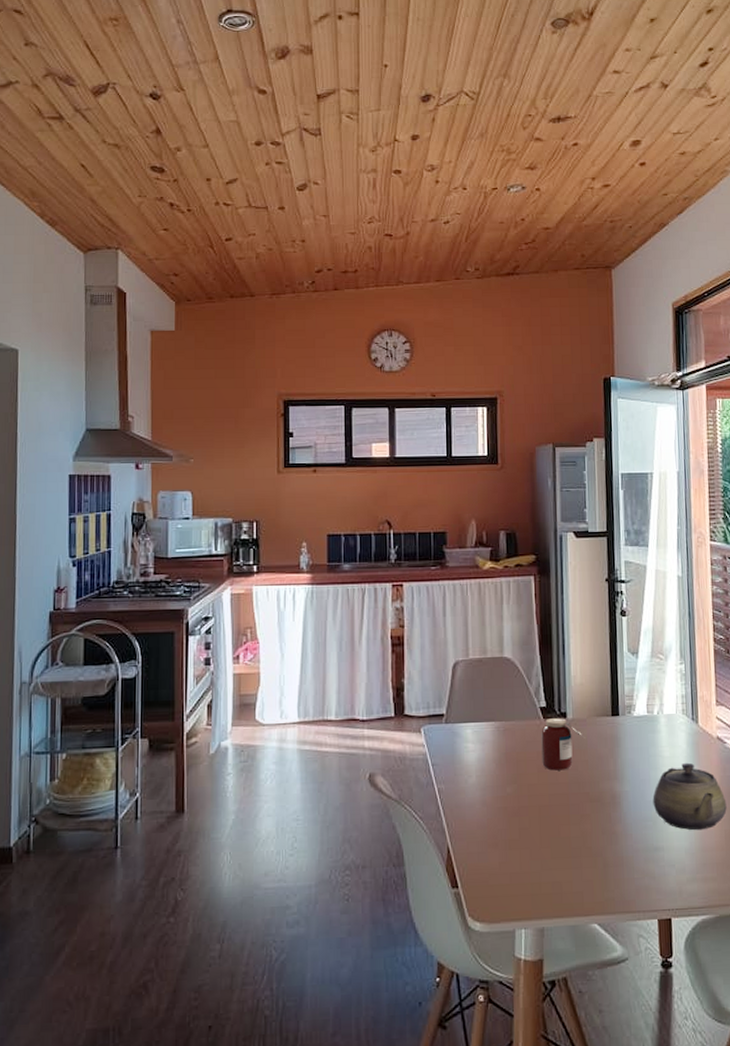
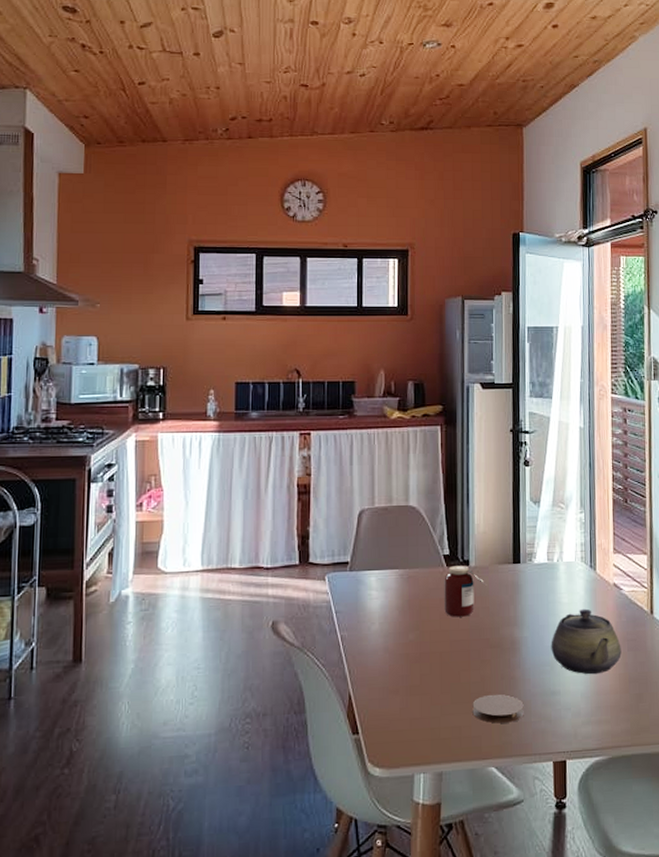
coaster: none [573,849,627,879] -> present [472,694,524,724]

